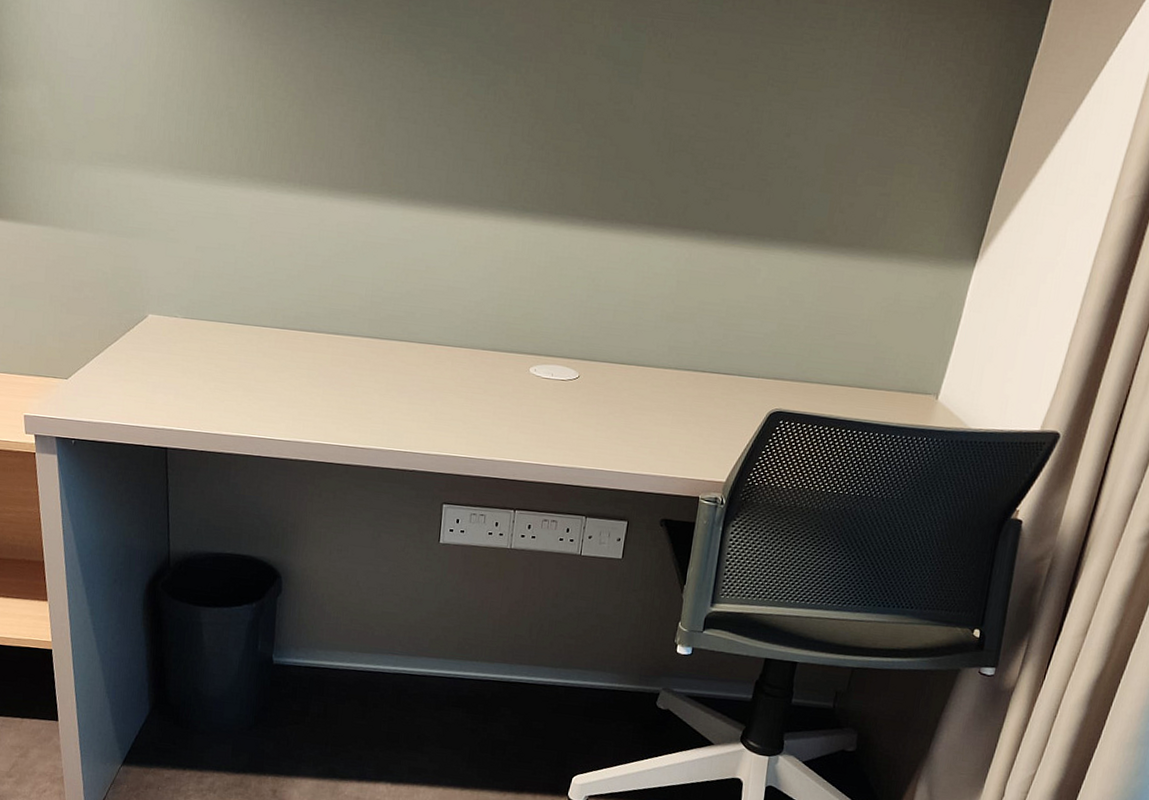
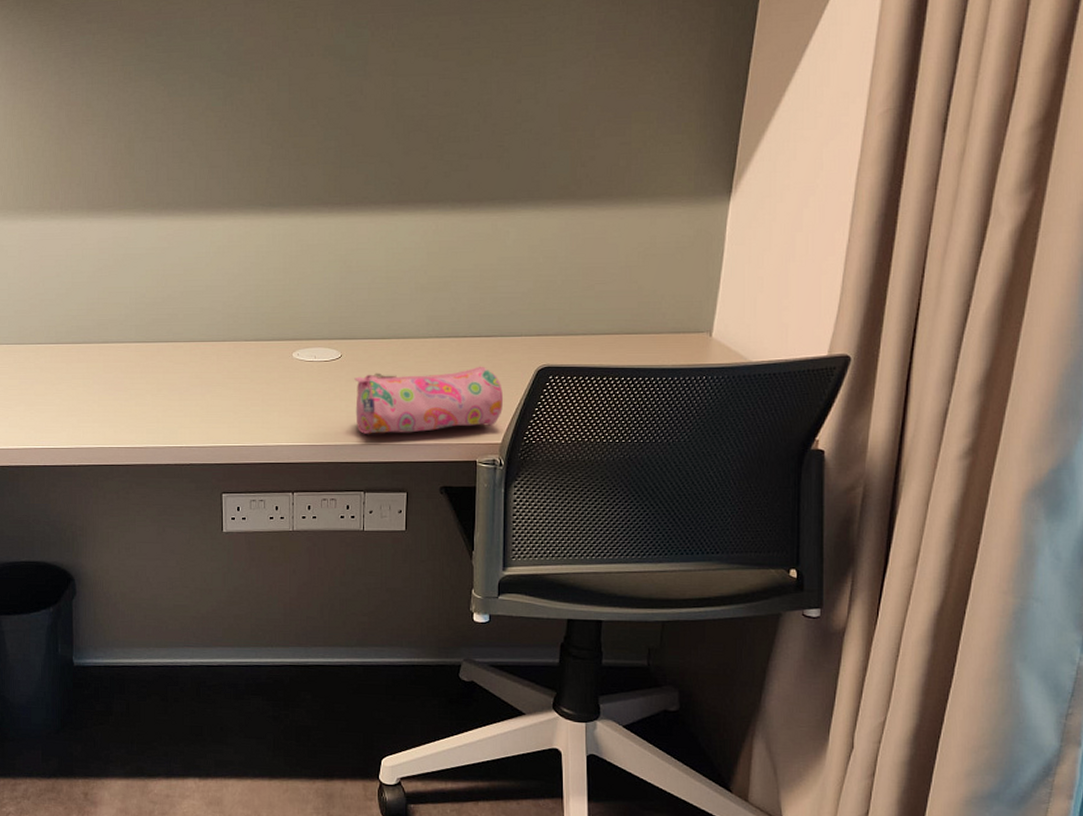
pencil case: none [586,398,734,464] -> present [354,366,503,434]

